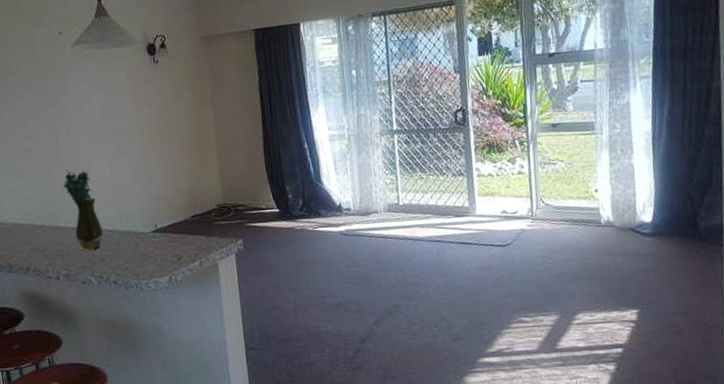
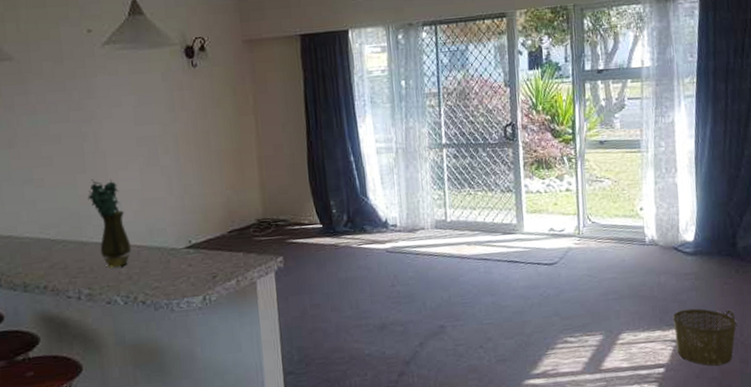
basket: none [630,289,698,347] -> present [672,308,737,366]

